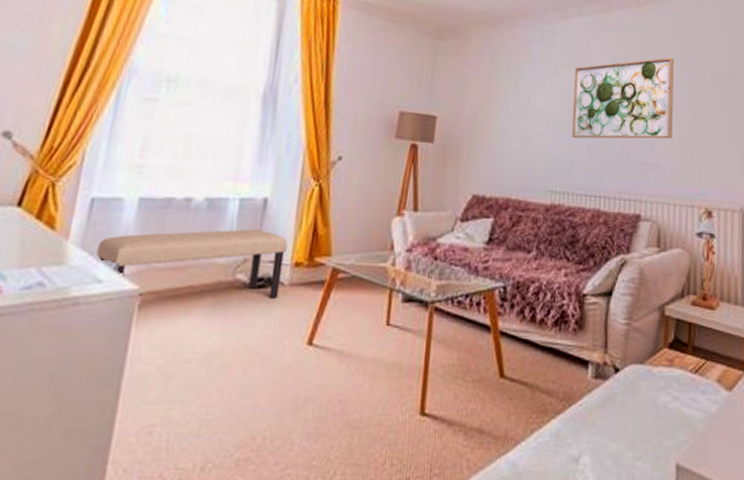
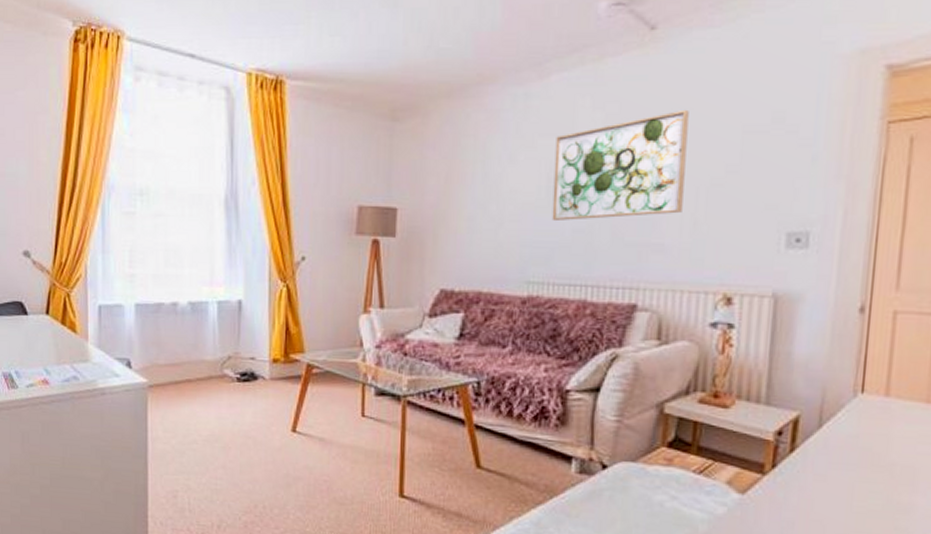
bench: present [96,229,288,298] -> none [111,329,264,391]

